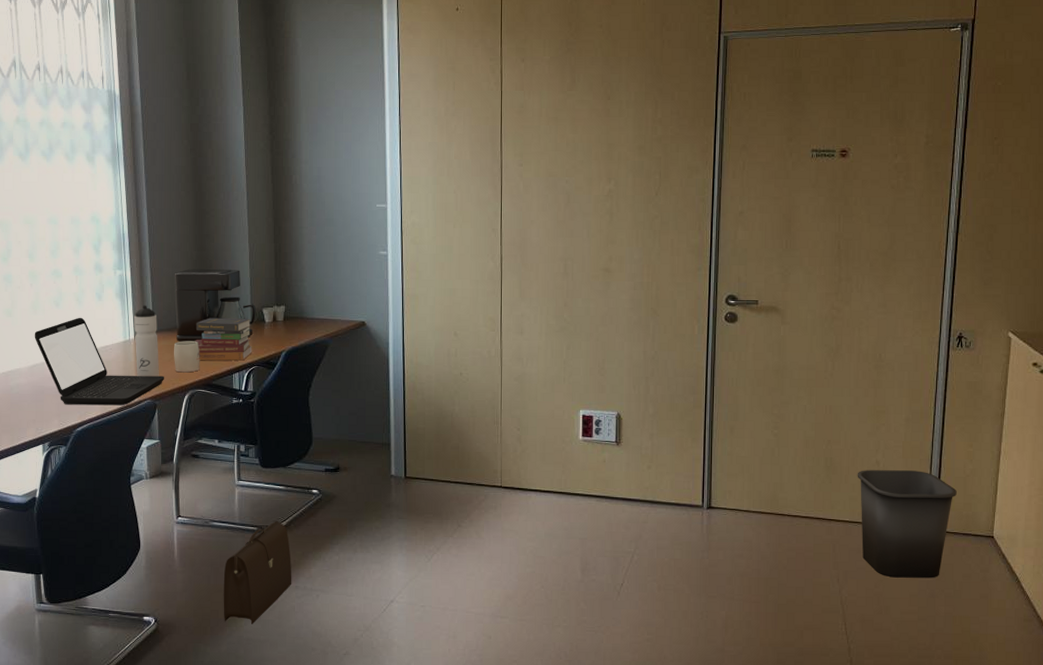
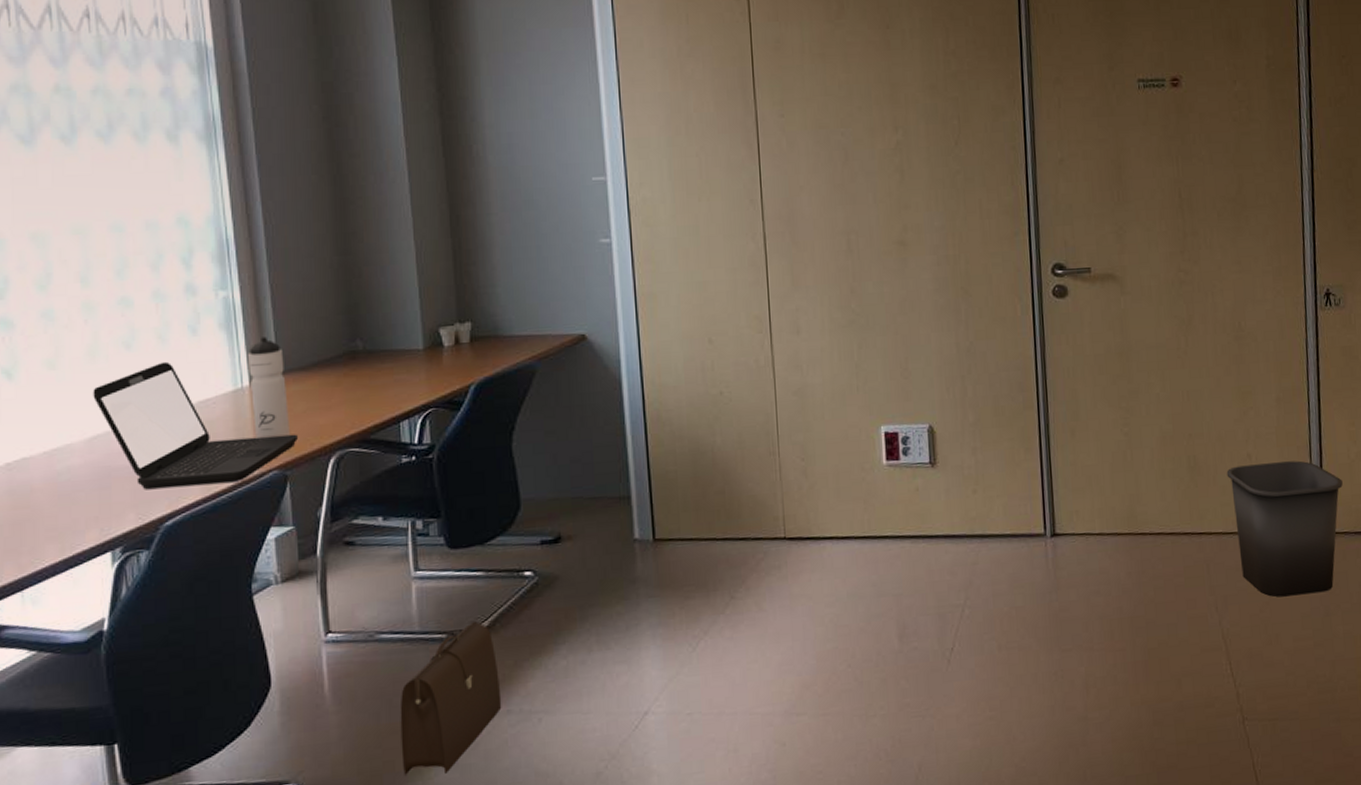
coffee maker: present [174,268,256,342] -> none [306,277,430,384]
mug: present [174,341,200,373] -> none [310,381,351,428]
books: present [194,318,252,361] -> none [340,344,427,409]

